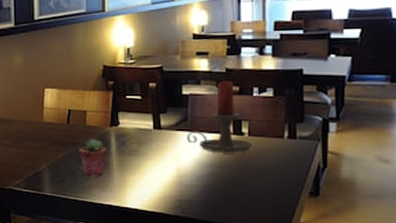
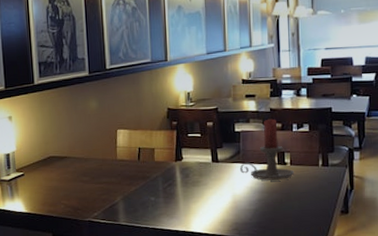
potted succulent: present [78,139,107,176] -> none [148,173,173,206]

